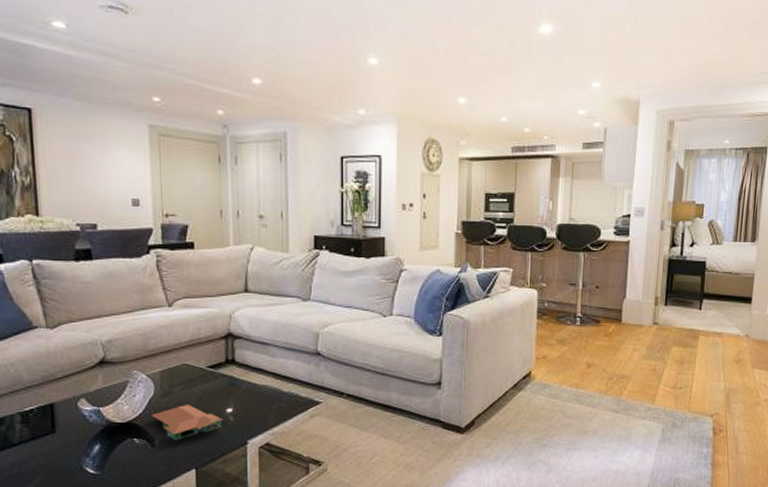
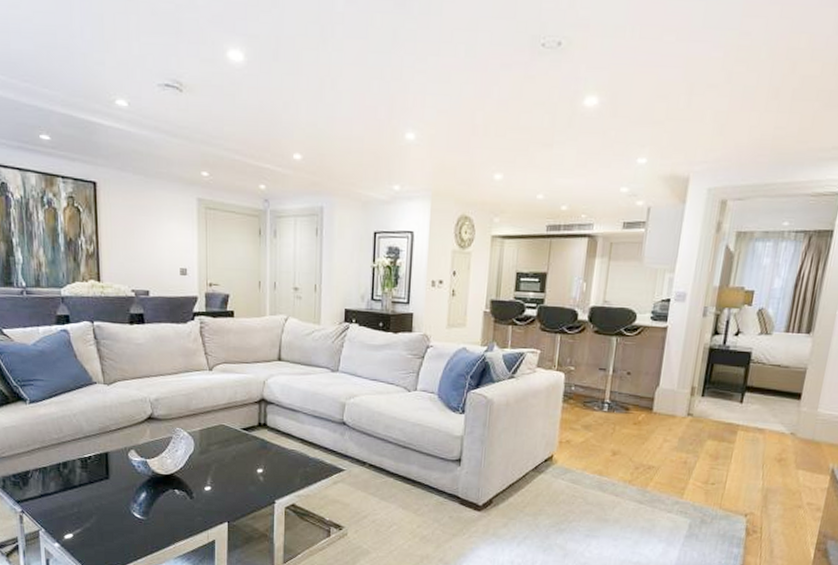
architectural model: present [152,405,223,440] -> none [191,462,254,495]

